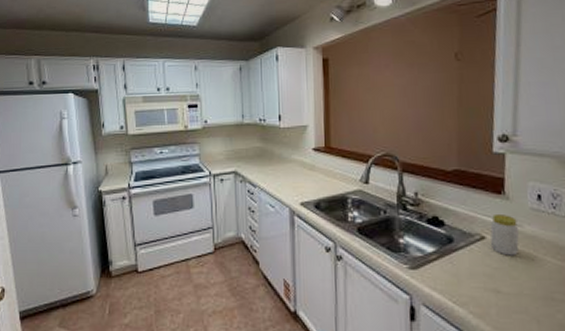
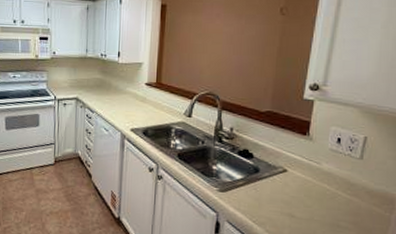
jar: present [490,215,519,256] -> none [292,152,317,188]

